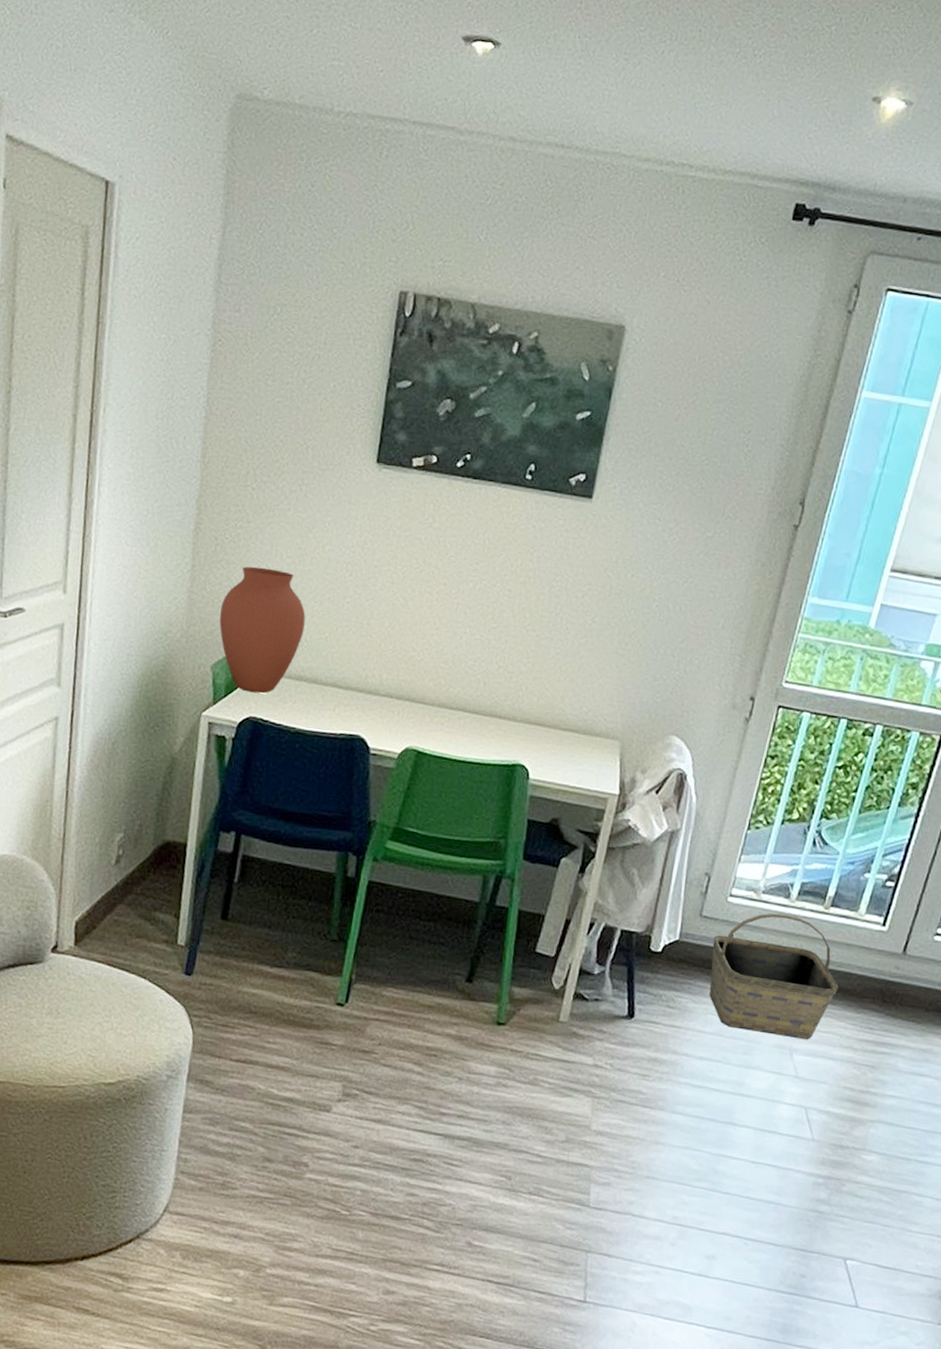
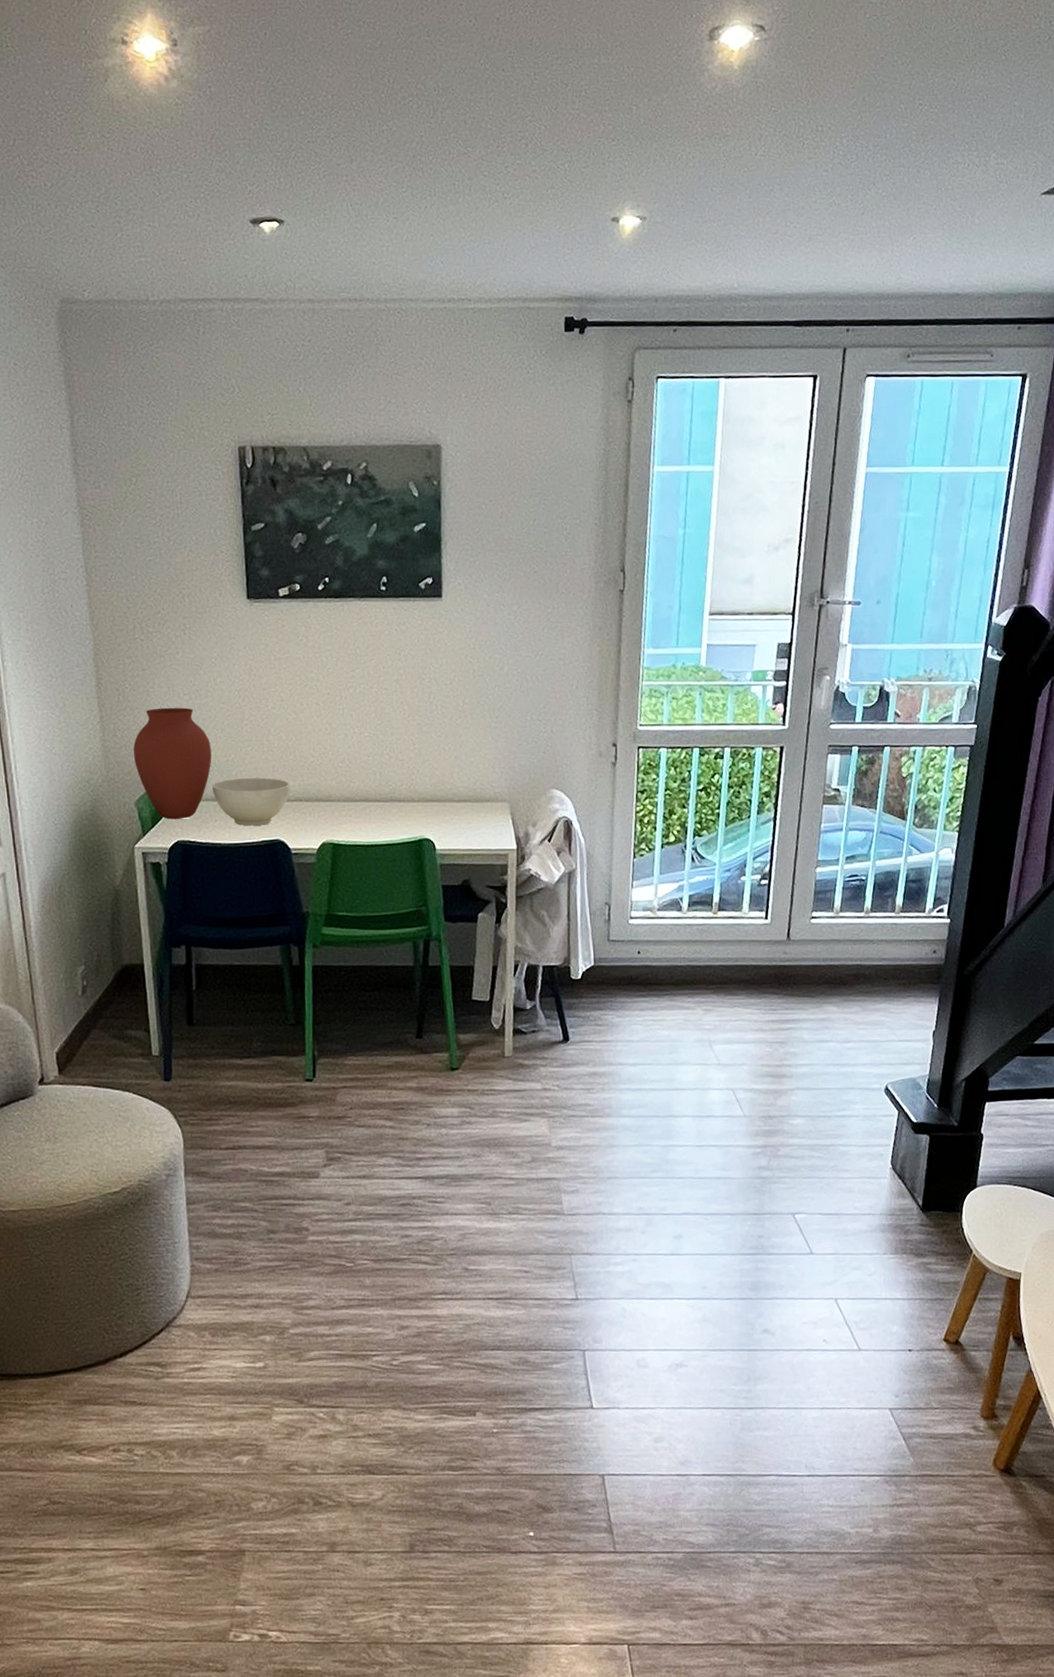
bowl: none [297,659,384,717] -> present [211,777,291,826]
basket: present [709,913,839,1040] -> none [623,925,739,1033]

